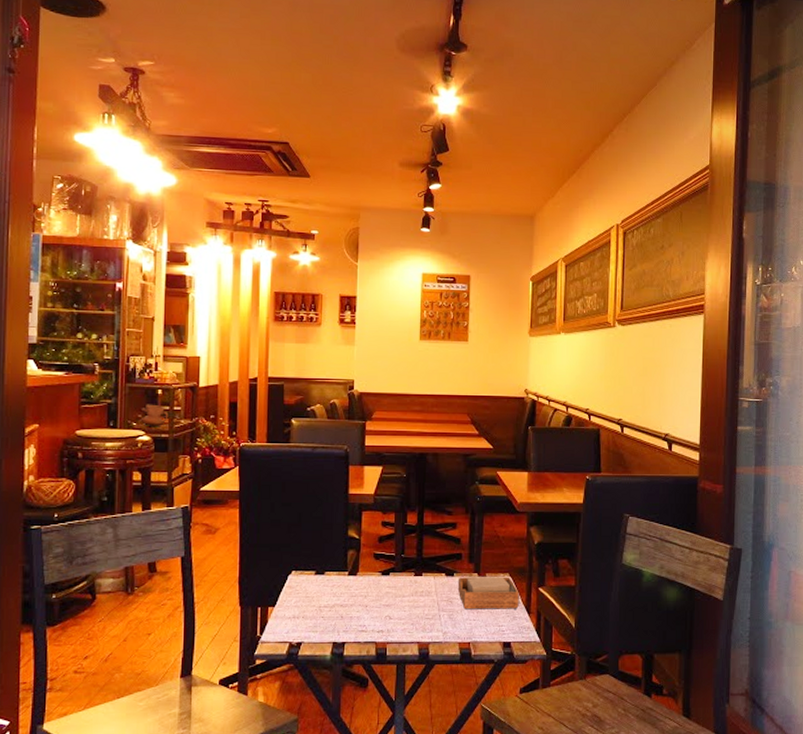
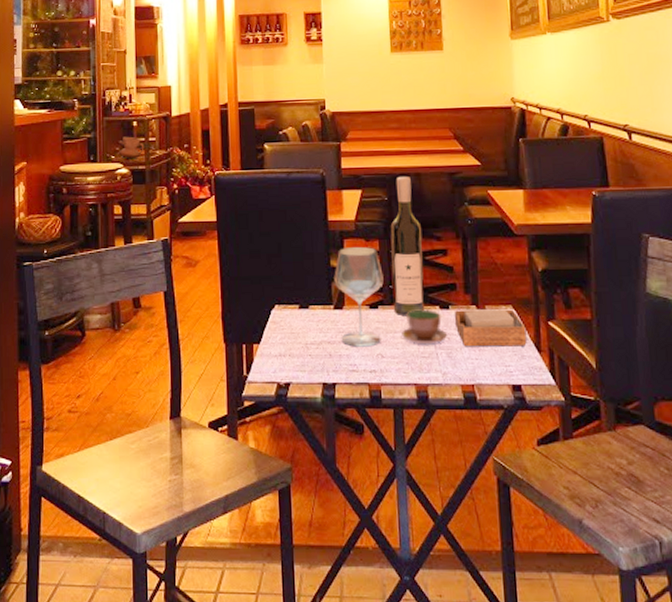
wine glass: none [350,518,397,610] -> present [334,246,384,347]
bottle: none [403,456,435,582] -> present [390,177,425,317]
cup: none [409,576,451,608] -> present [402,309,448,345]

